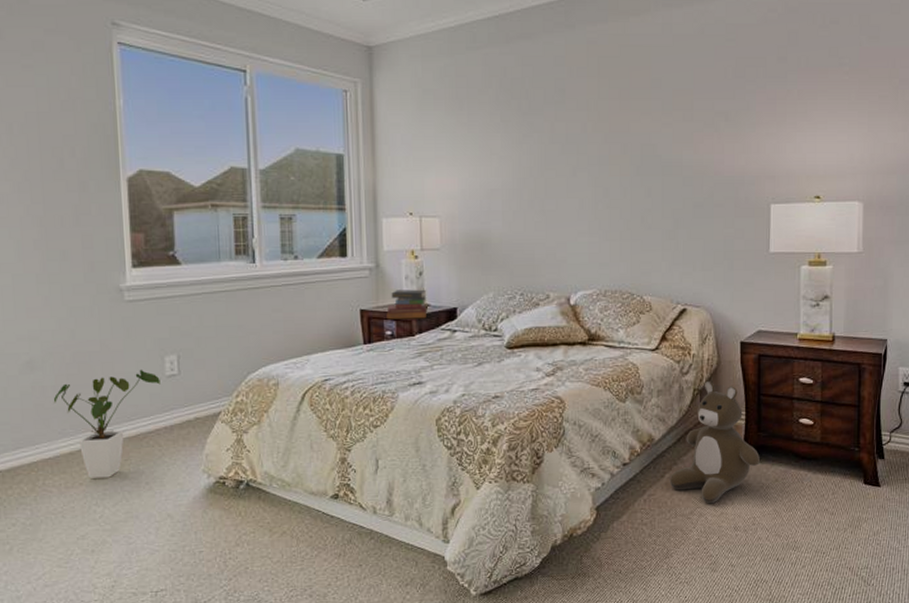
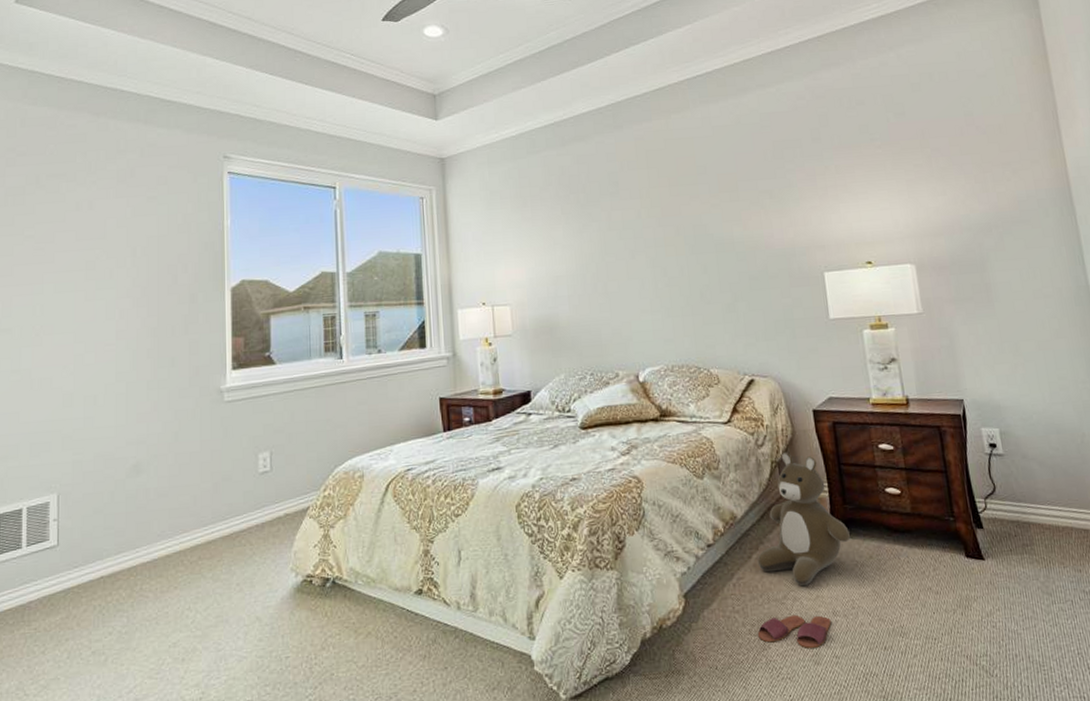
house plant: present [53,369,160,478] -> none [155,467,254,581]
books: present [386,289,428,320] -> none [464,374,503,406]
slippers: none [662,528,732,559] -> present [757,614,831,649]

